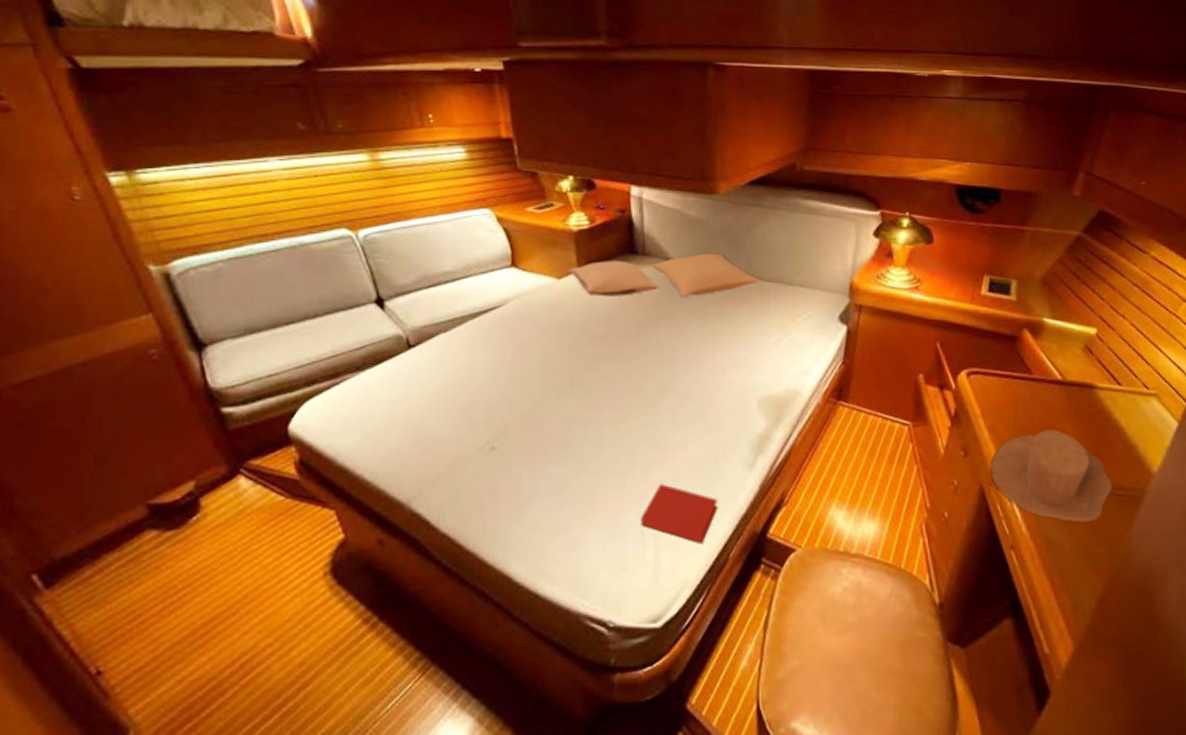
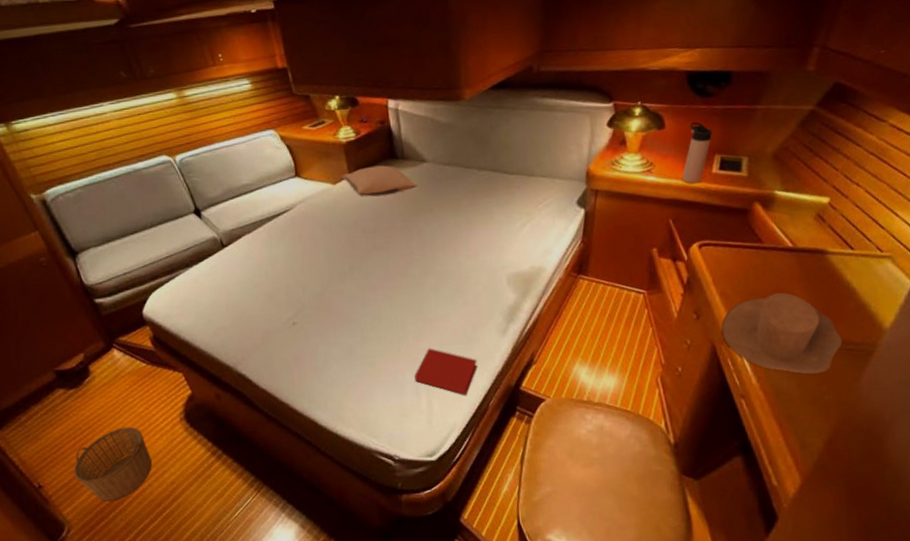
basket: none [155,584,275,693] -> present [73,426,152,501]
pillow: present [652,253,759,297] -> none [410,152,504,193]
thermos bottle: none [950,239,981,305] -> present [681,122,712,184]

